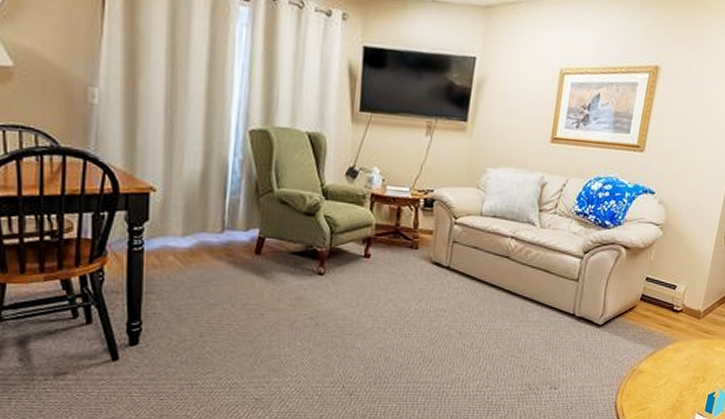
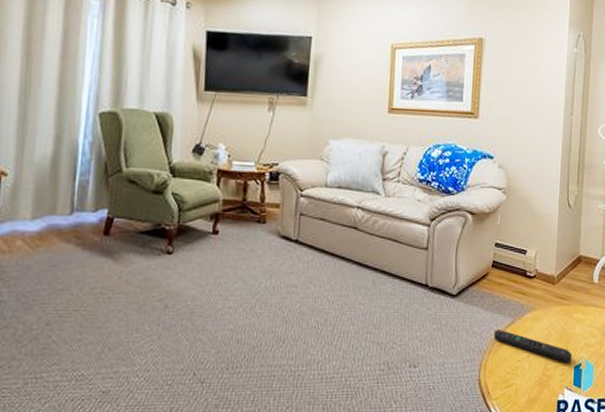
remote control: none [634,358,708,390] -> present [494,330,572,362]

